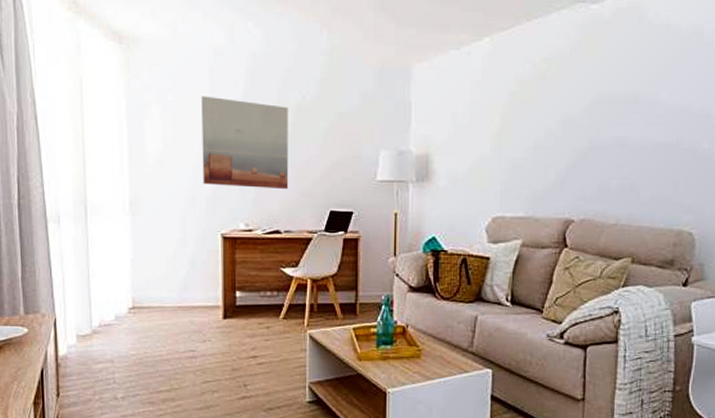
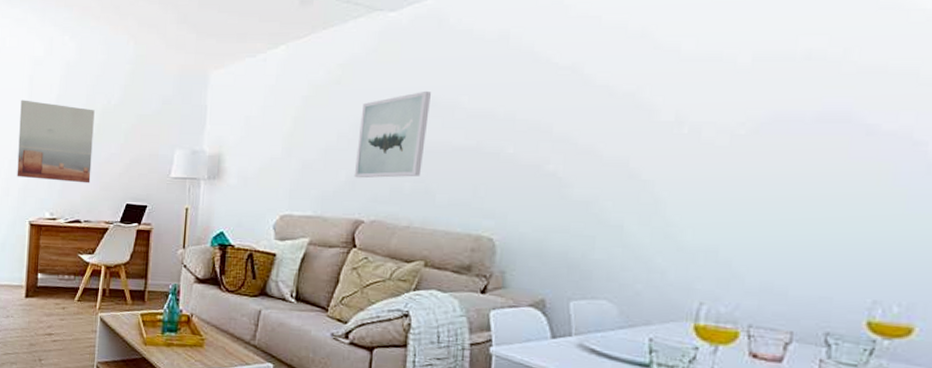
wall art: none [562,86,633,177] -> present [353,90,431,178]

